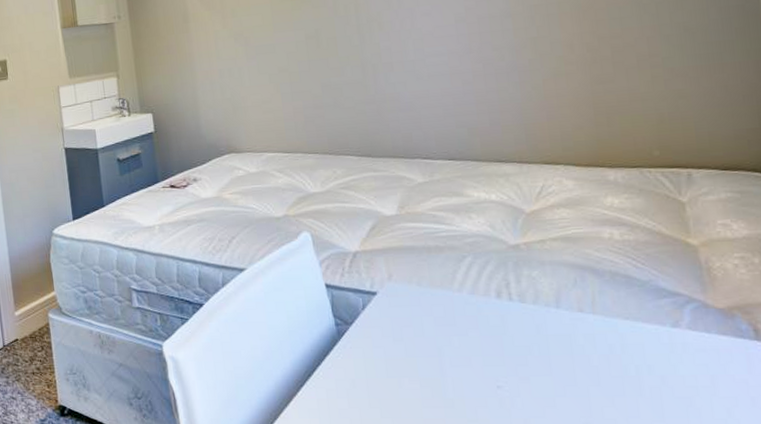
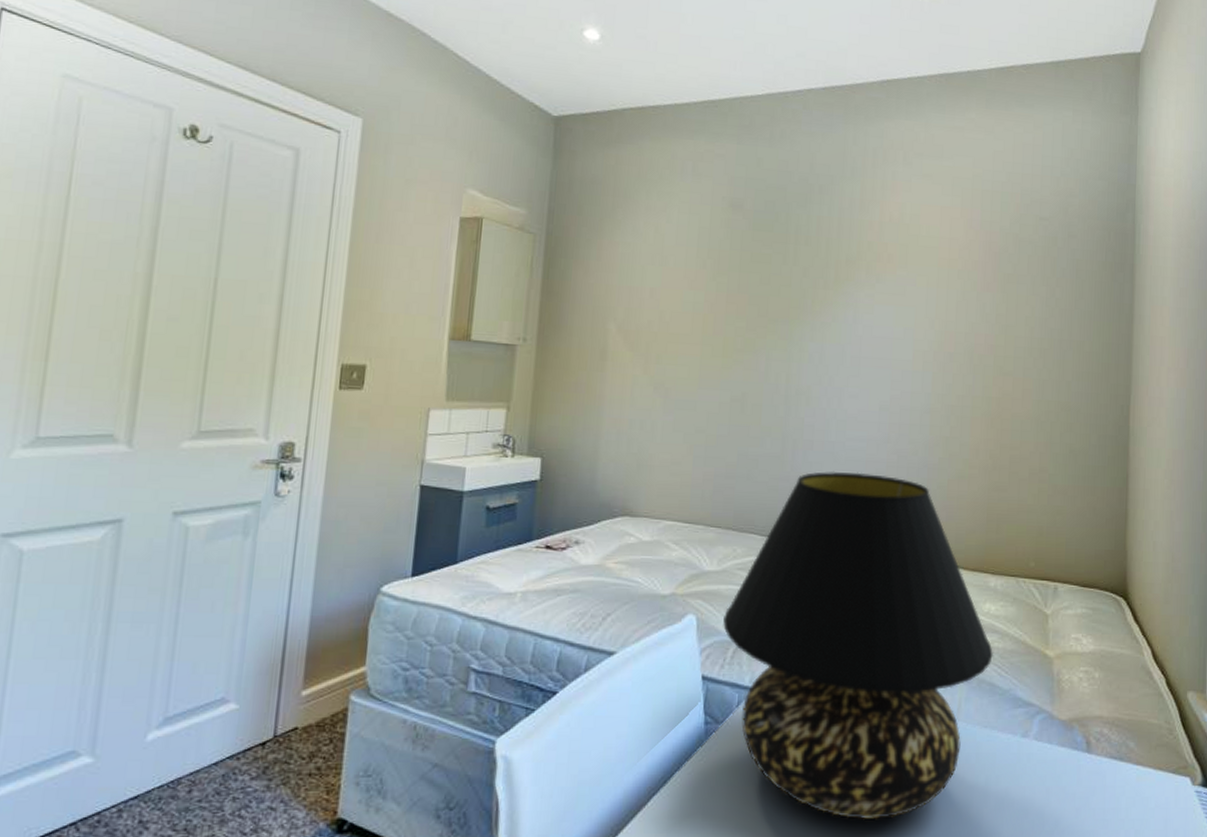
table lamp: none [335,85,626,407] -> present [723,471,994,819]

